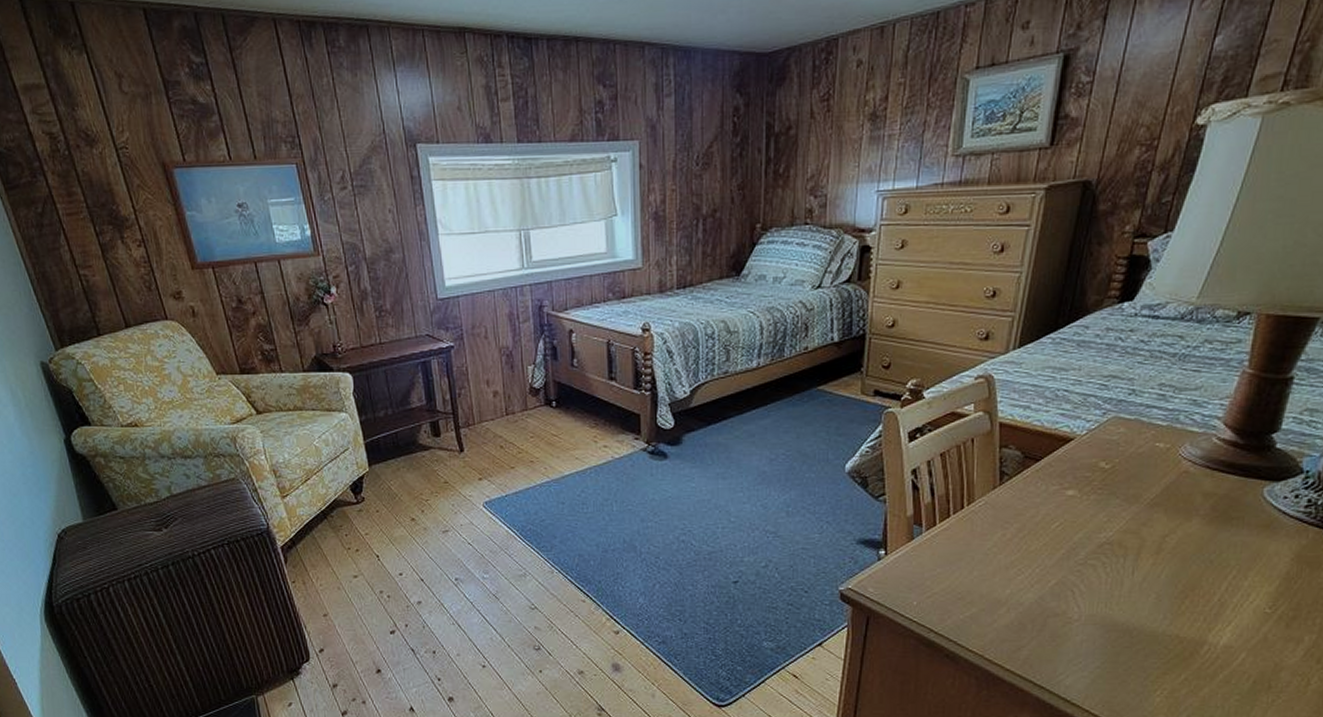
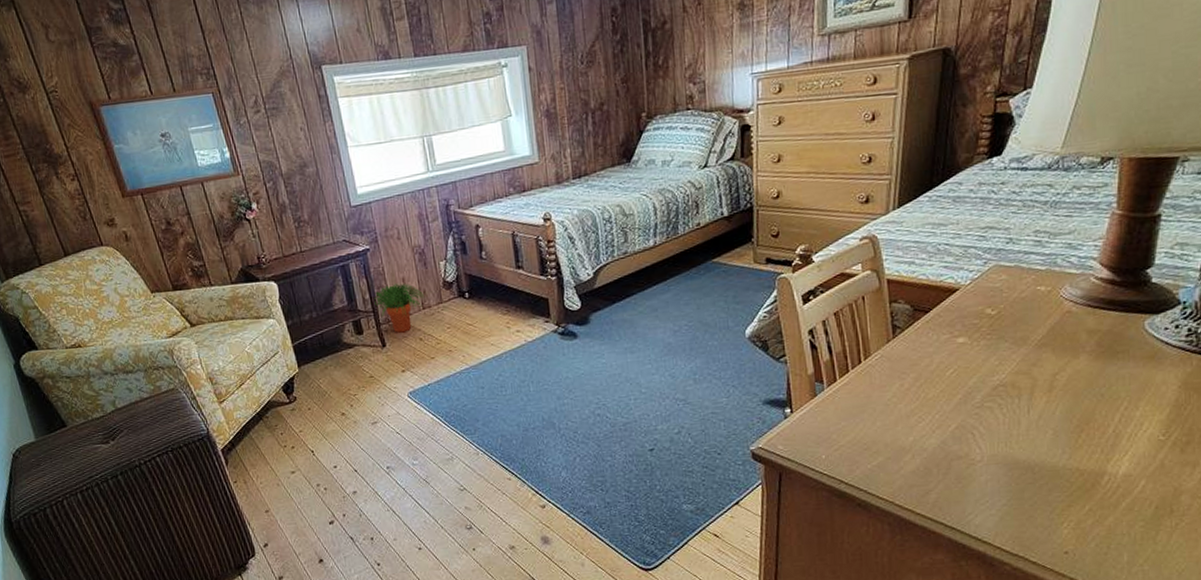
potted plant: none [450,385,509,438] -> present [369,283,425,333]

